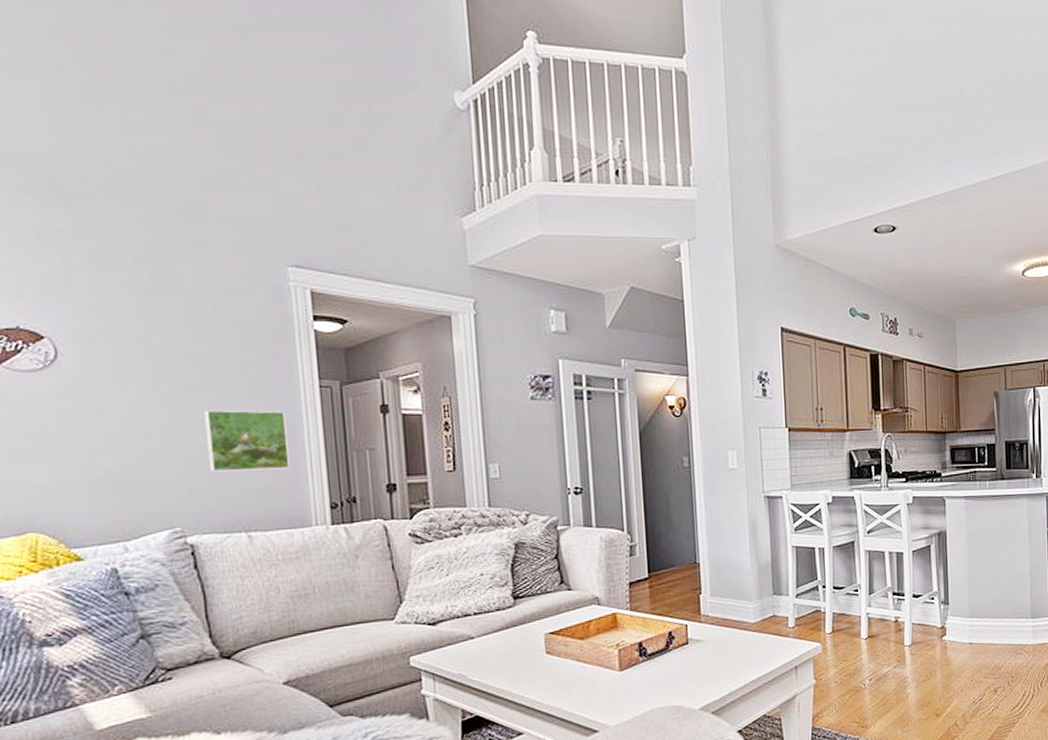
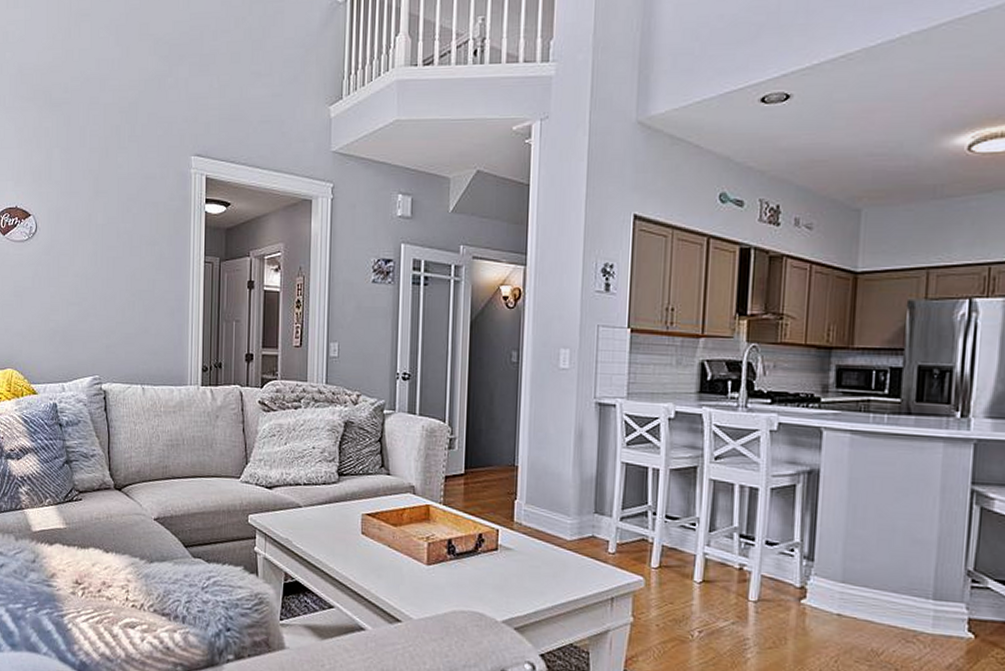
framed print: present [205,410,290,472] -> none [123,278,177,333]

